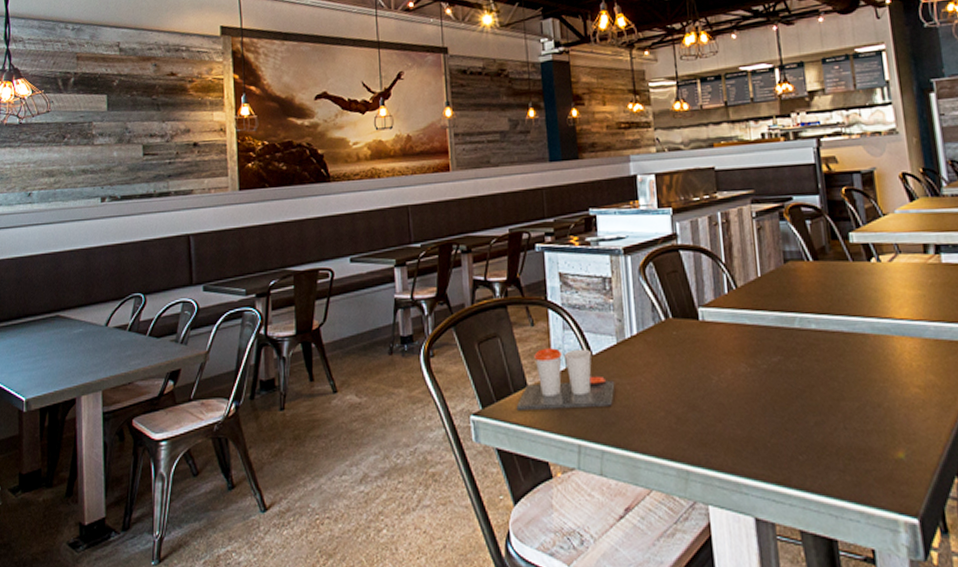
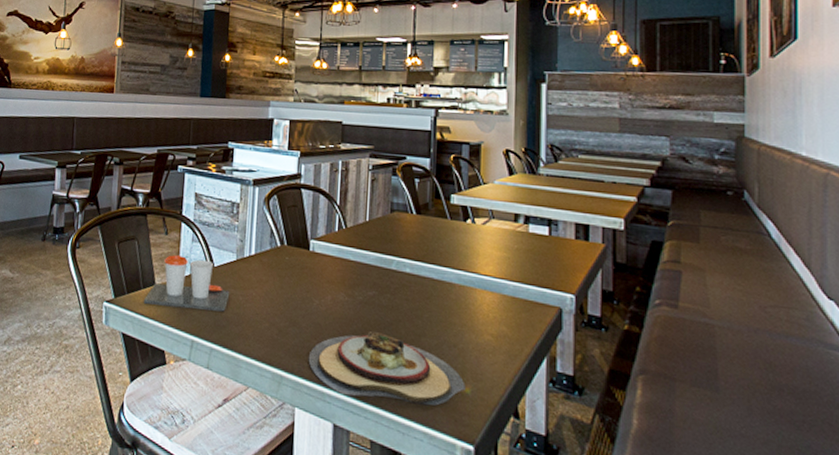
plate: none [715,402,899,481] -> present [308,330,465,406]

